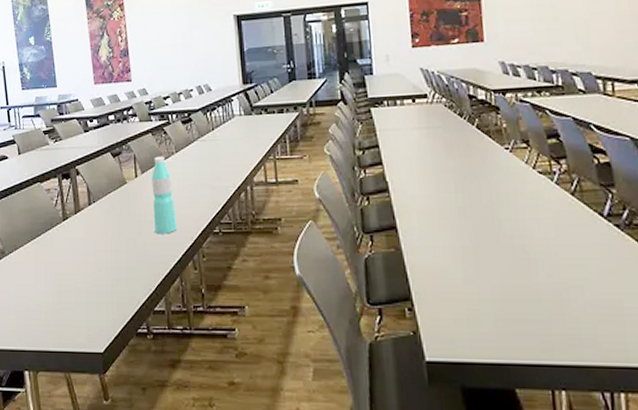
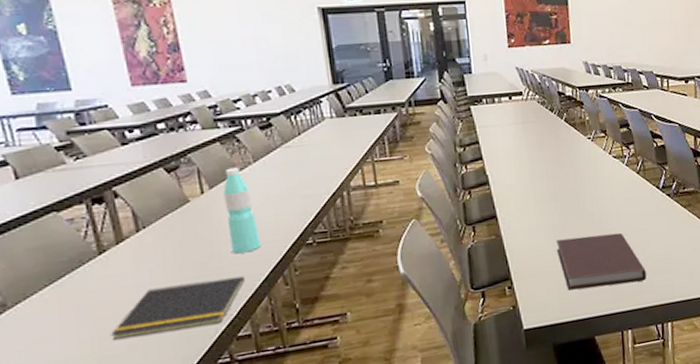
notepad: none [66,255,164,296] -> present [111,276,246,340]
notebook: none [465,263,587,331] -> present [555,232,646,291]

